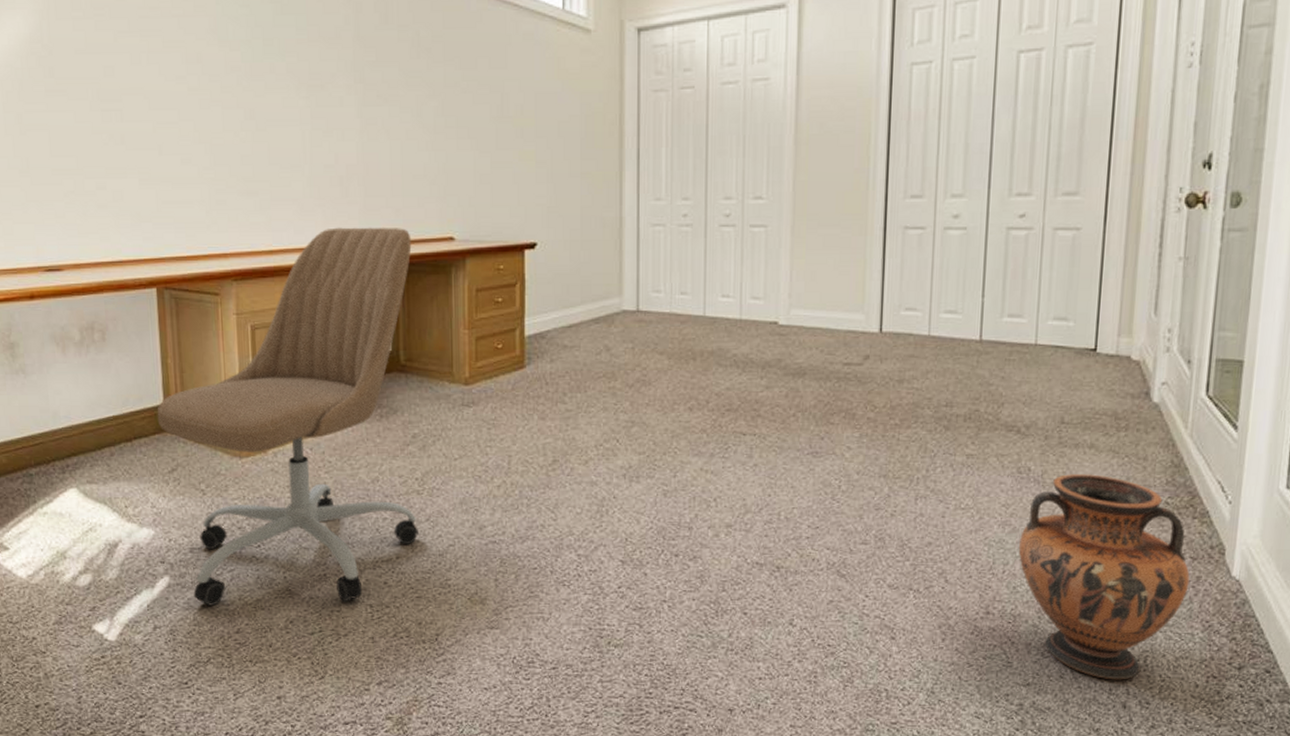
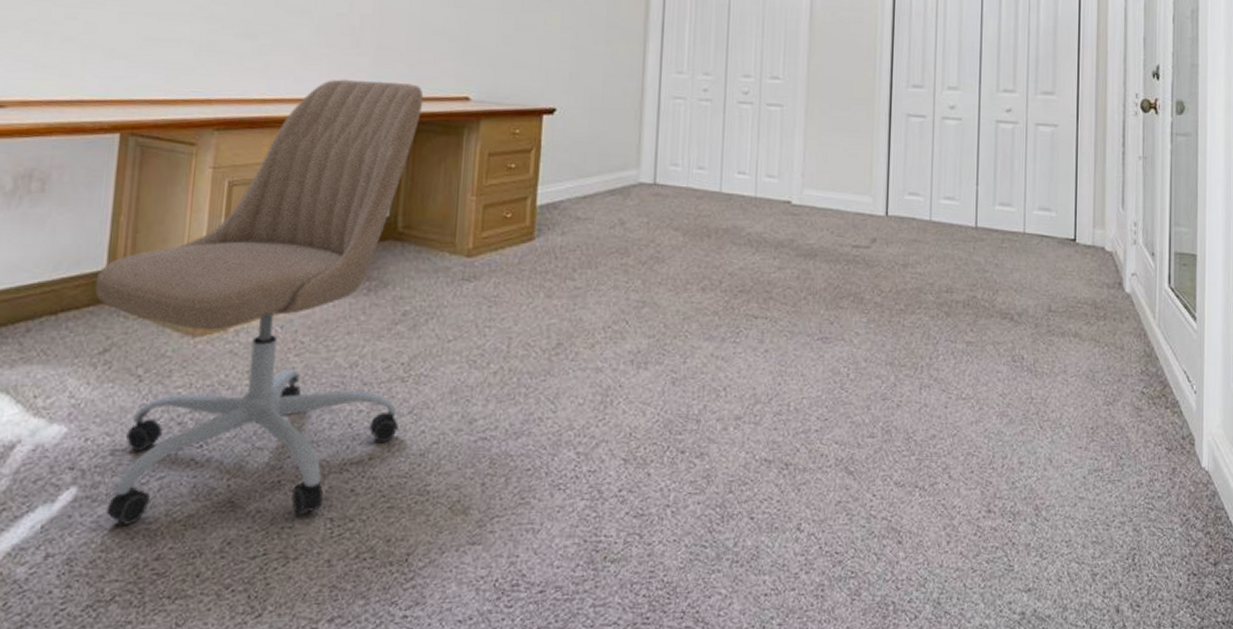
vase: present [1018,474,1190,680] -> none [1015,363,1167,582]

